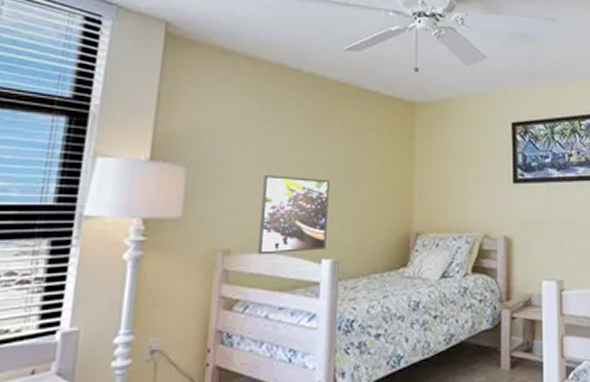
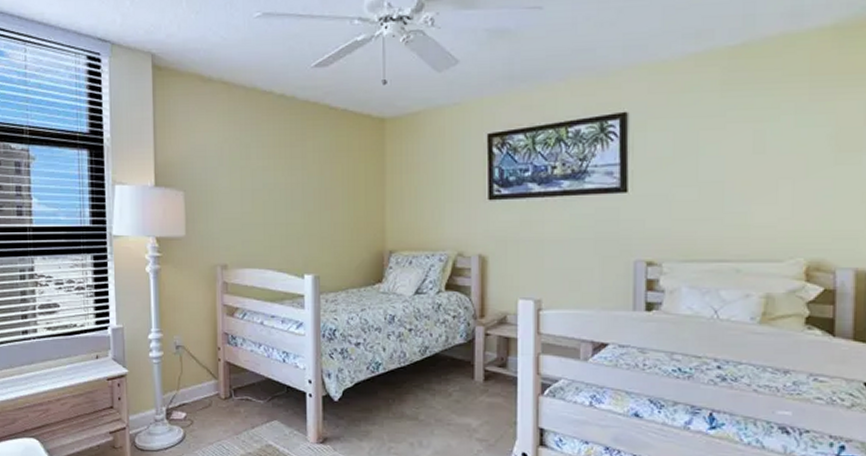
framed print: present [257,175,329,255] -> none [248,197,307,270]

